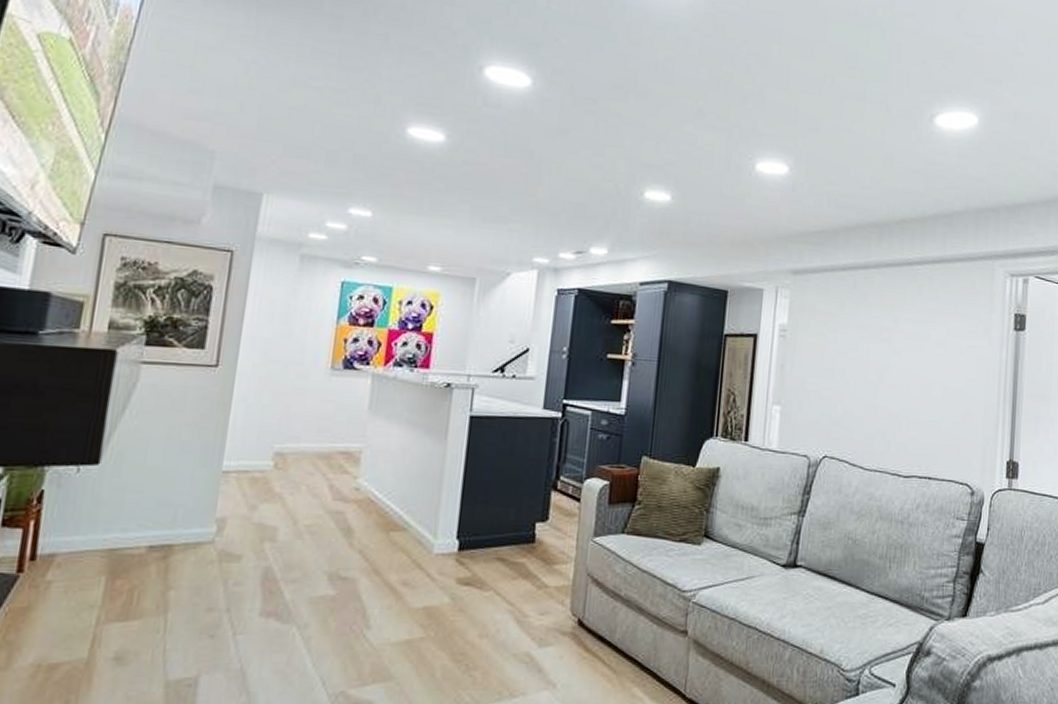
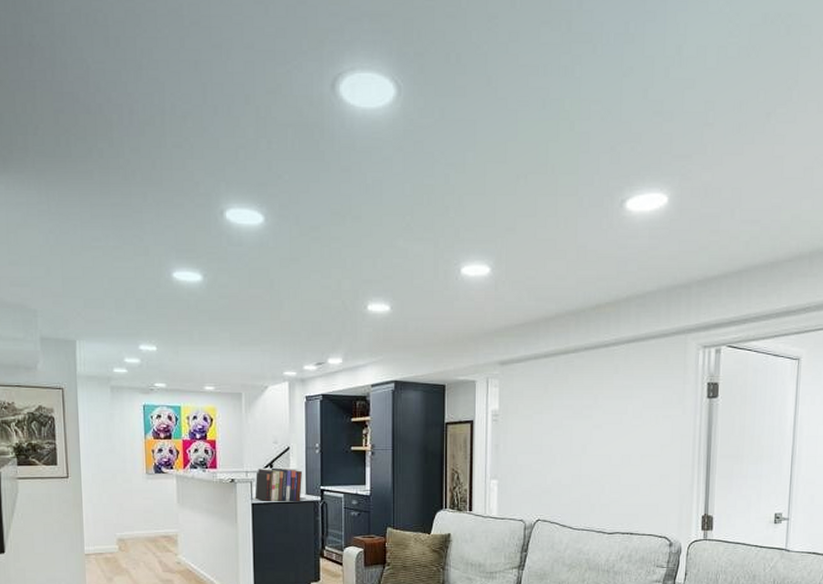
books: none [475,372,541,417] -> present [255,467,302,502]

